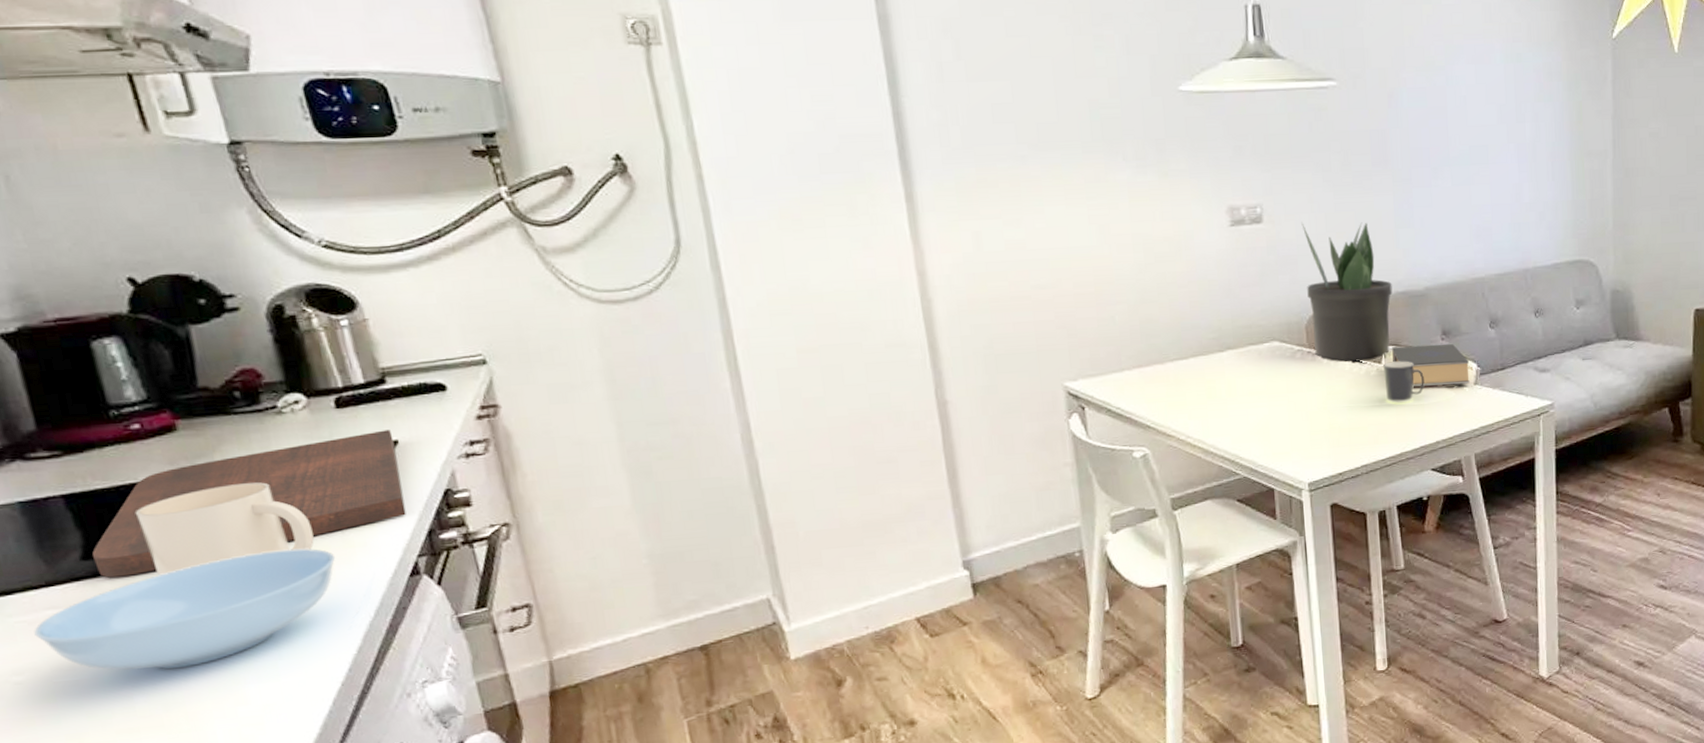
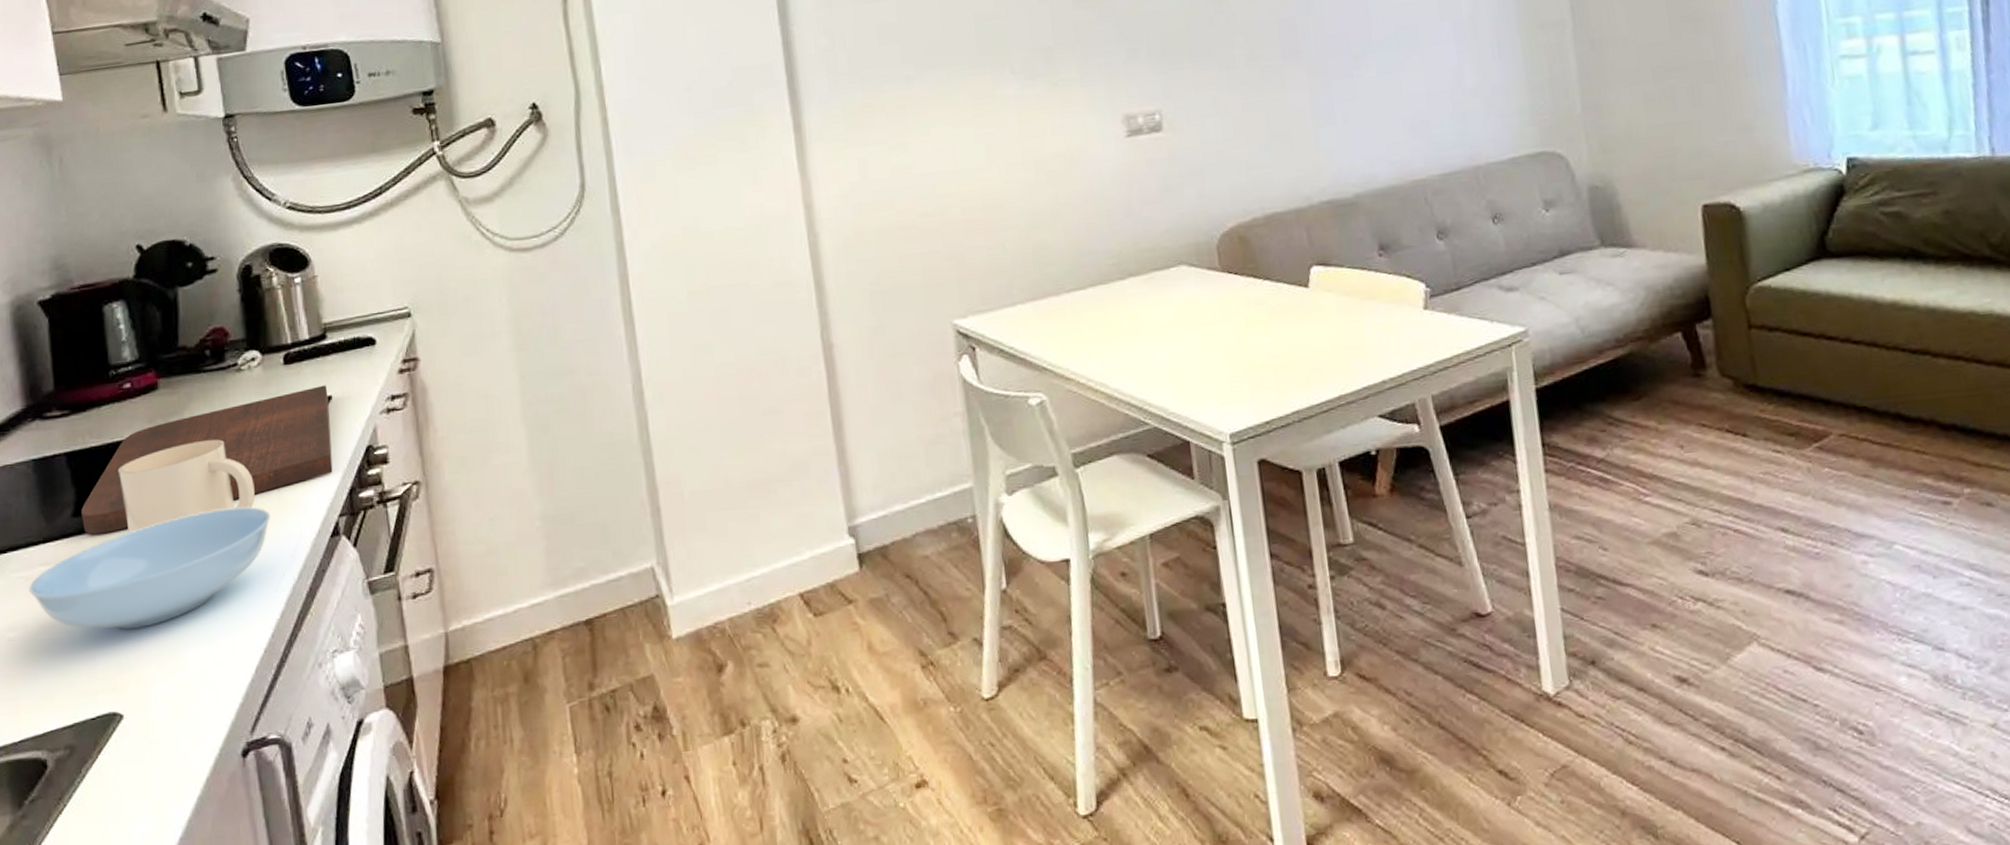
planter: present [1301,222,1393,363] -> none [1206,123,1317,288]
mug: present [1382,361,1425,404] -> none [1309,283,1363,335]
book: present [1391,344,1470,388] -> none [1319,261,1418,315]

